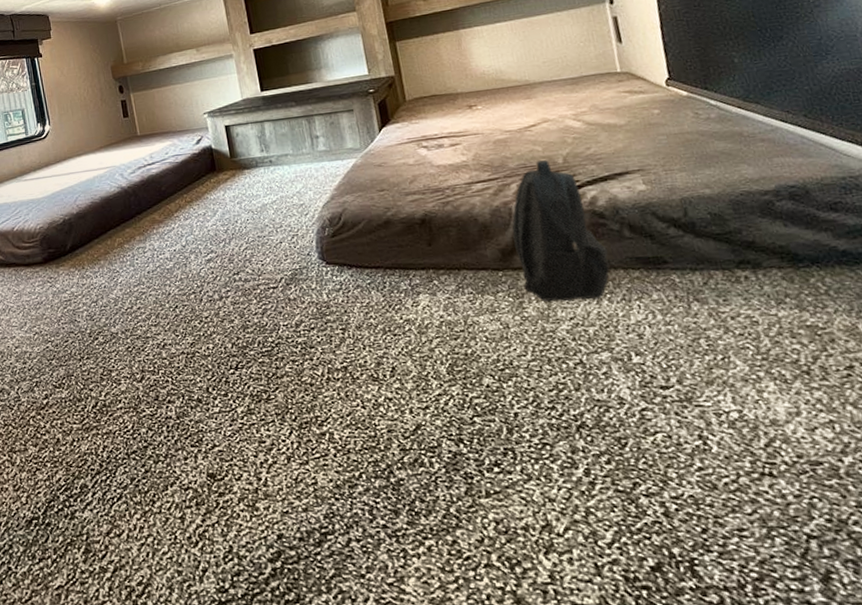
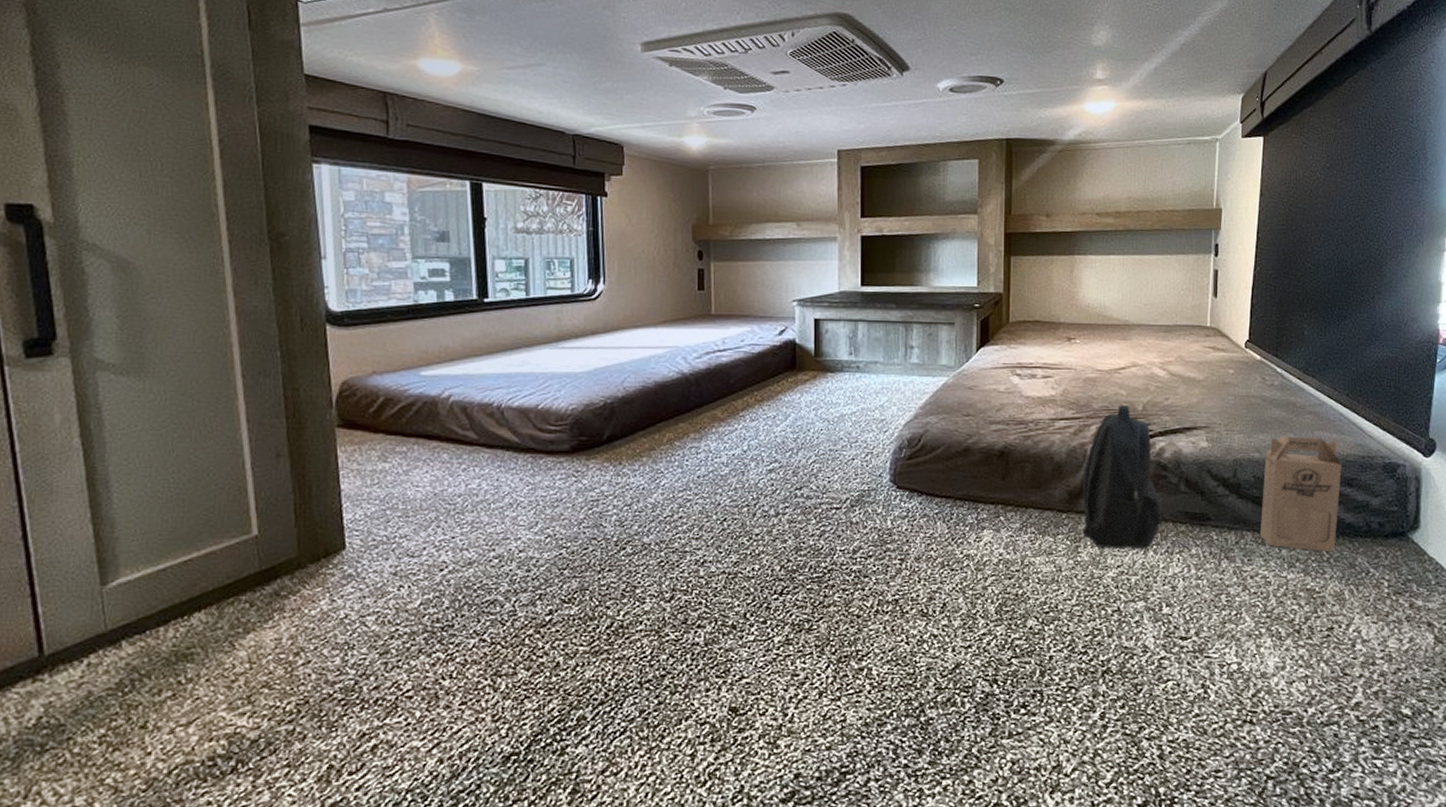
cardboard box: none [717,164,833,285] -> present [1259,435,1342,552]

